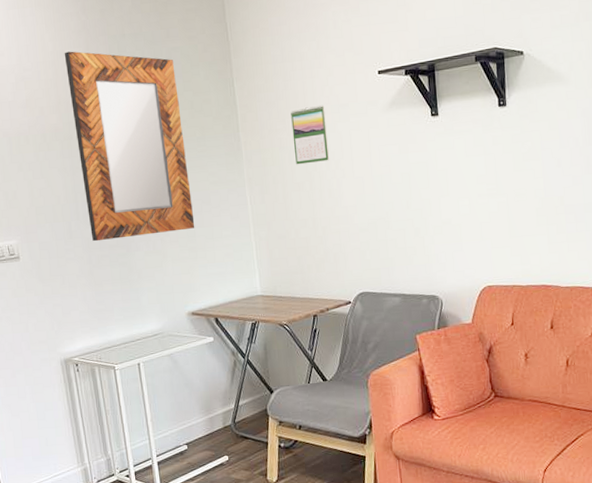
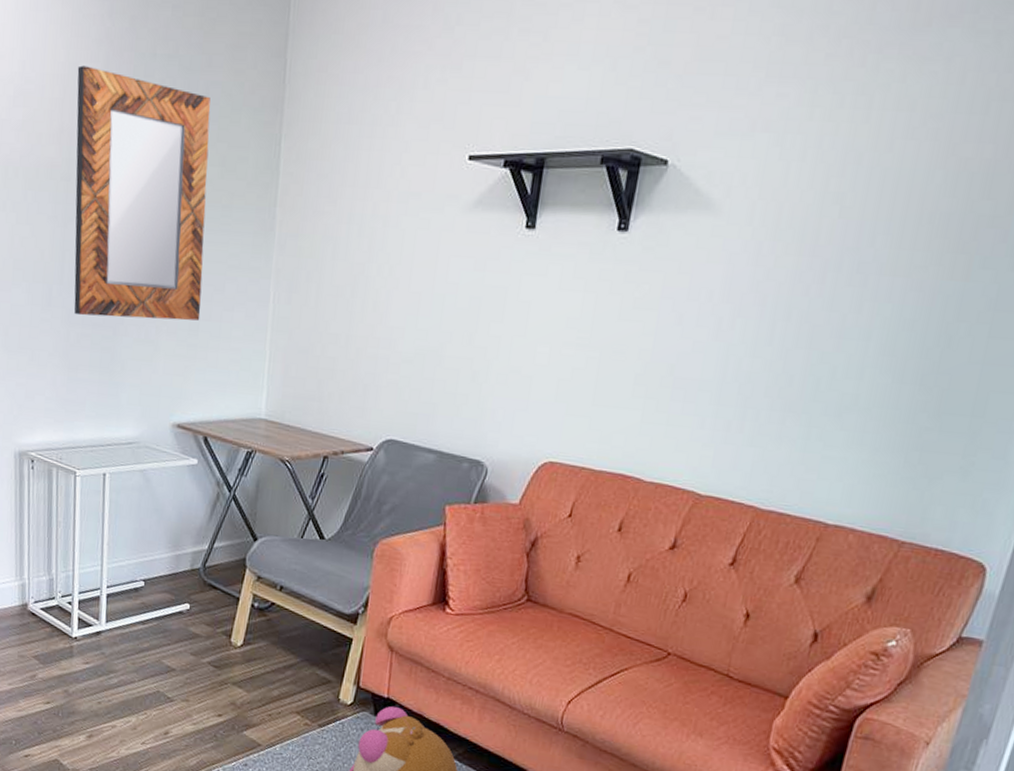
calendar: present [291,104,330,165] -> none [339,188,390,264]

